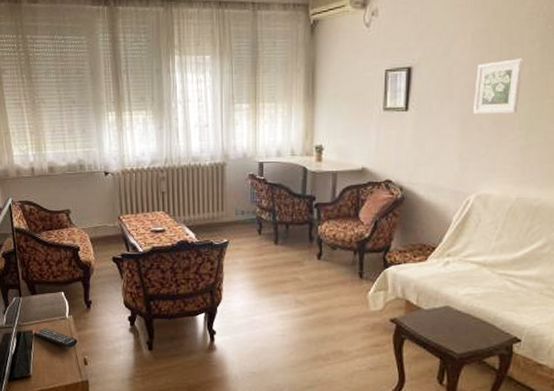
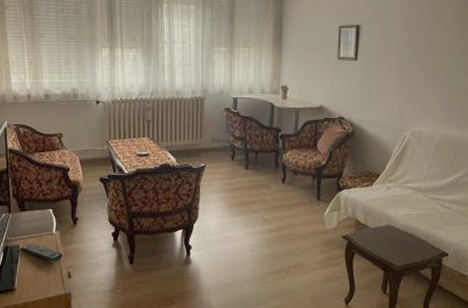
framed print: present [473,58,523,115] -> none [408,23,446,67]

